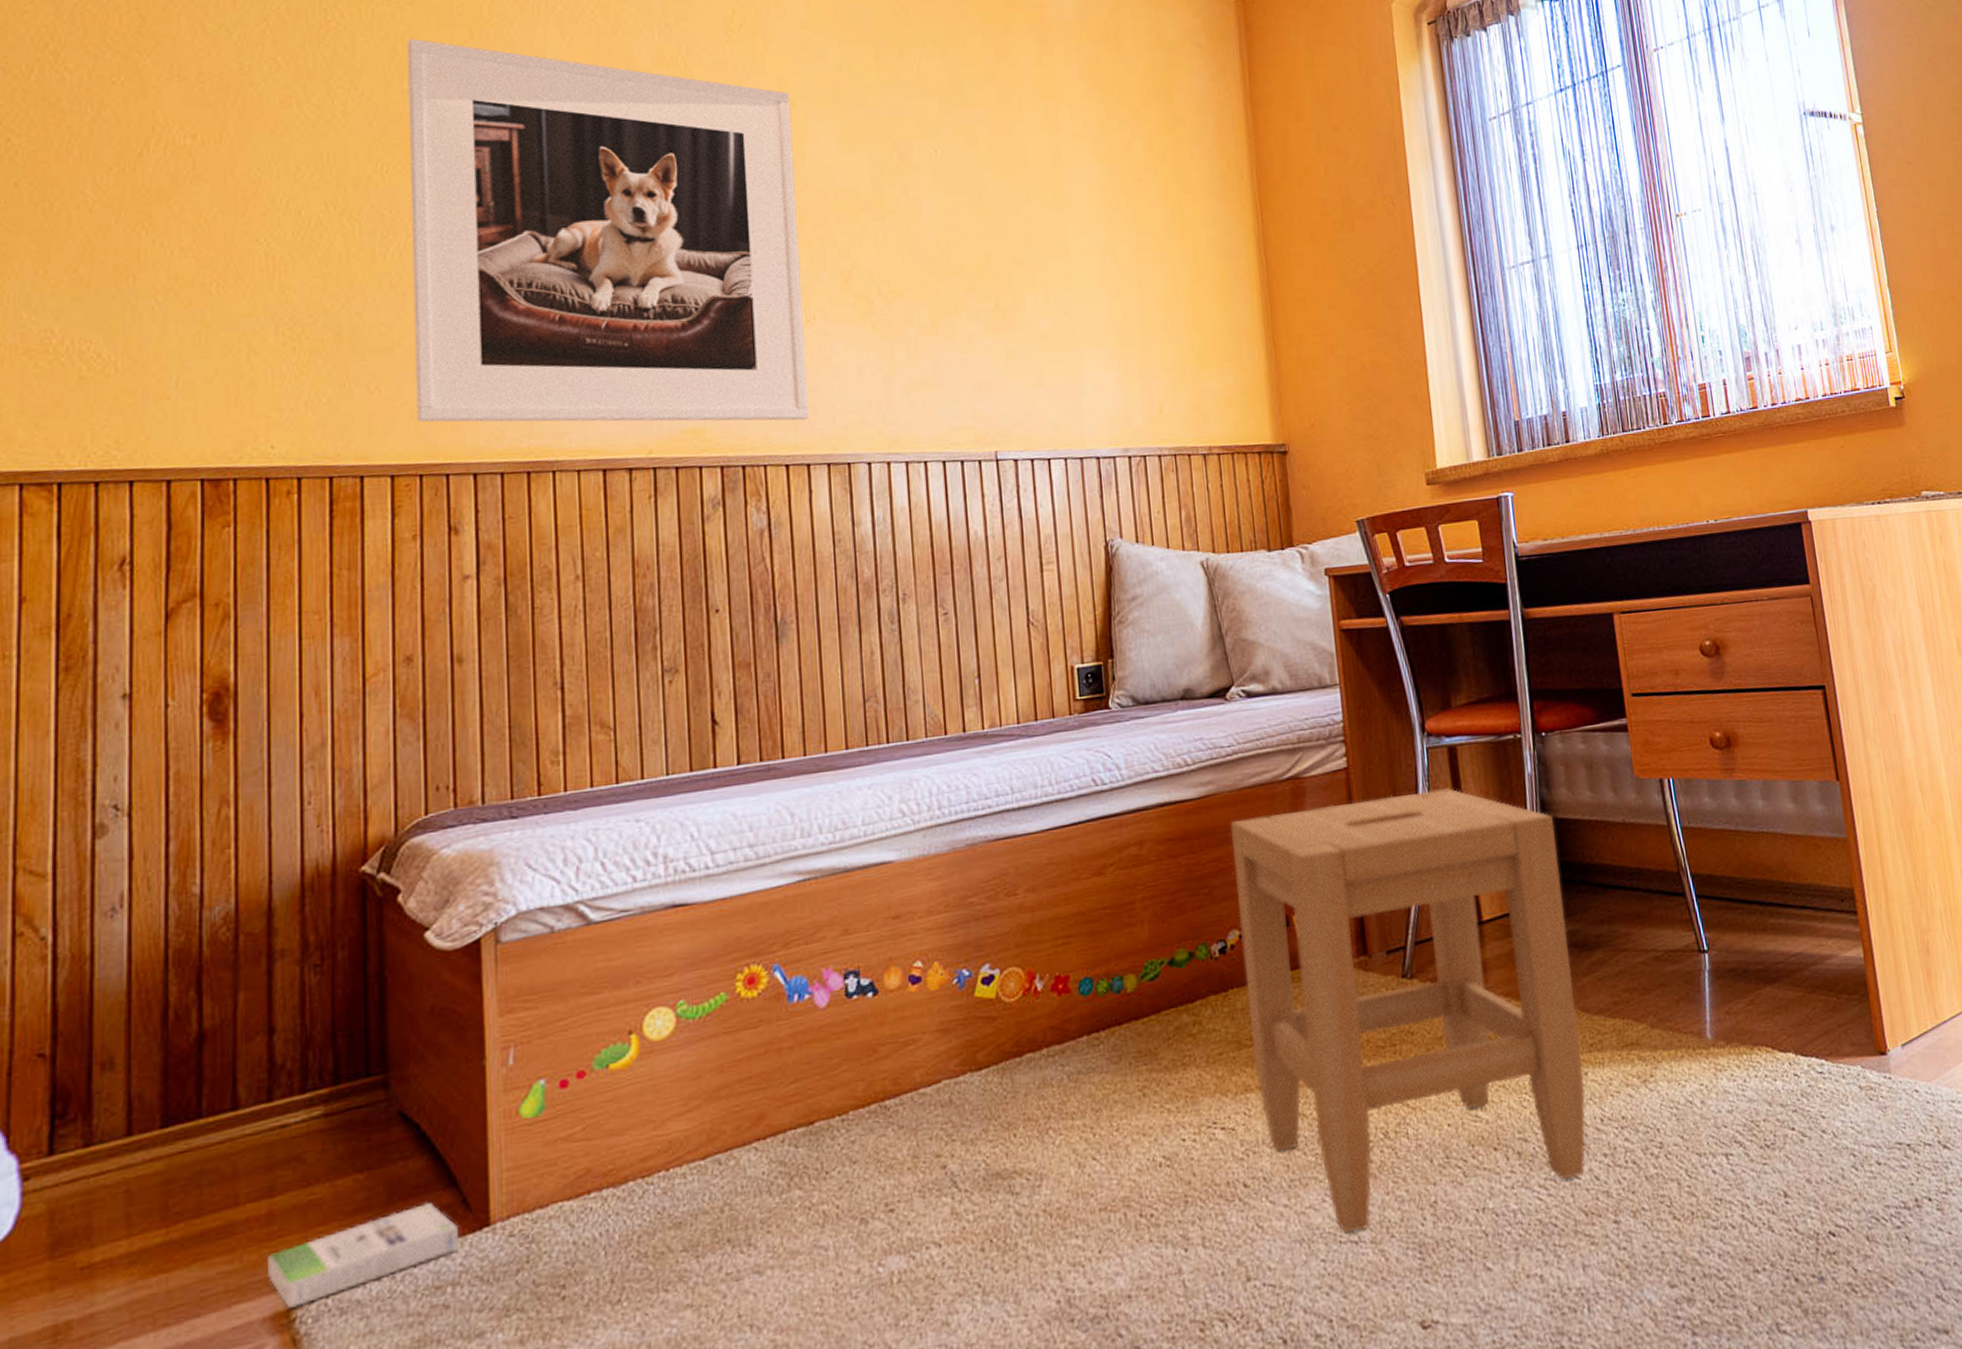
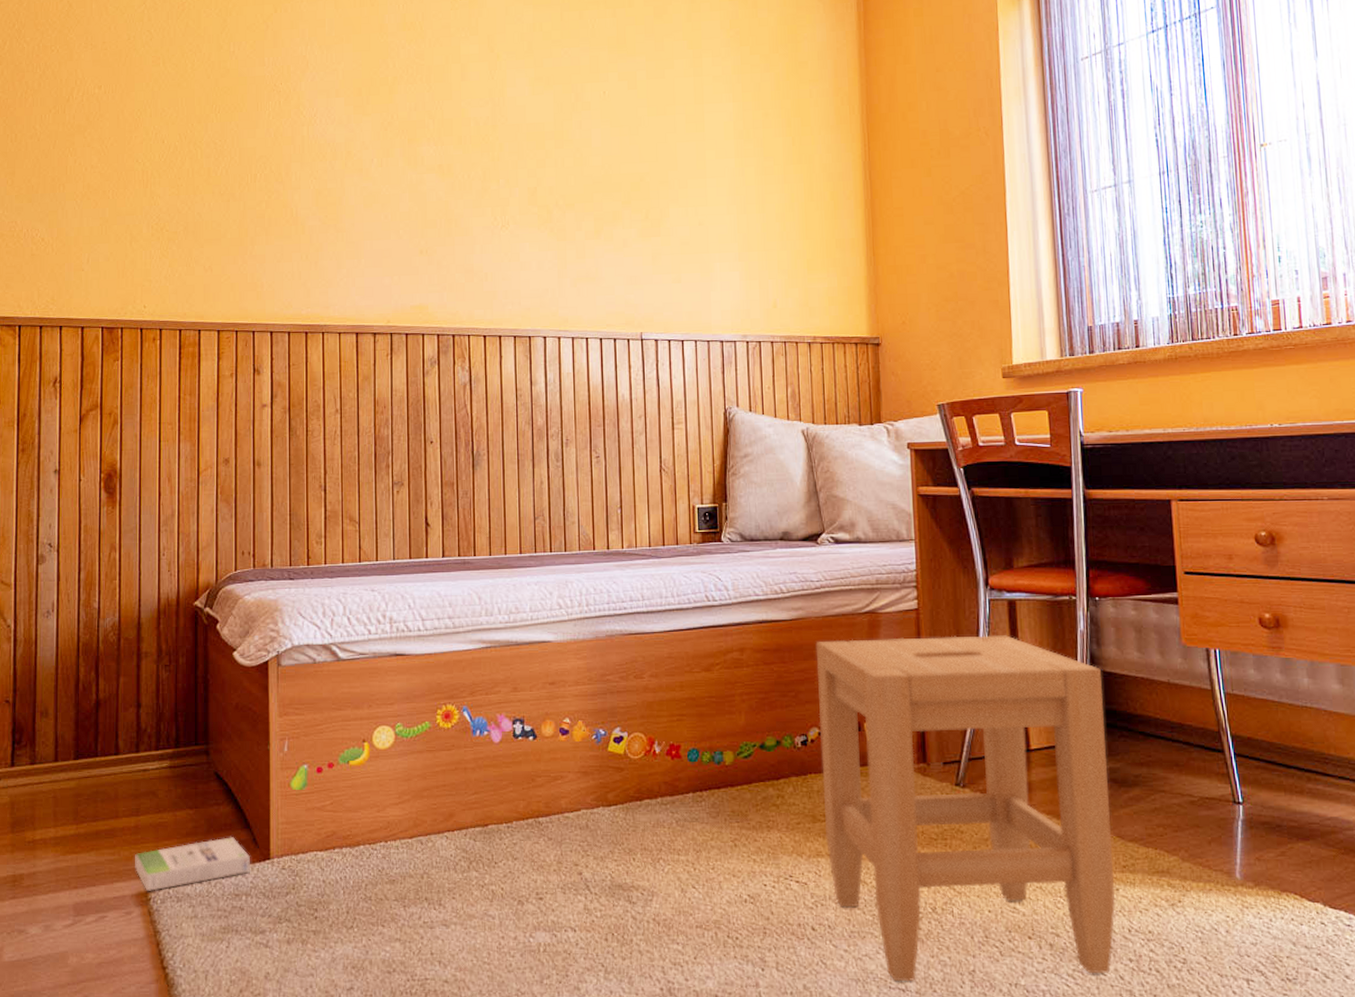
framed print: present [408,38,810,423] -> none [234,13,502,302]

